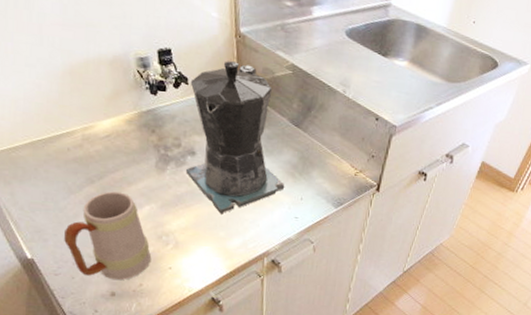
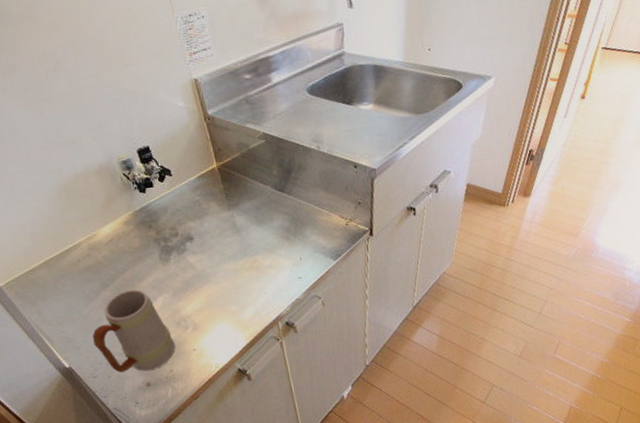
coffee maker: present [185,61,285,214] -> none [173,143,283,290]

